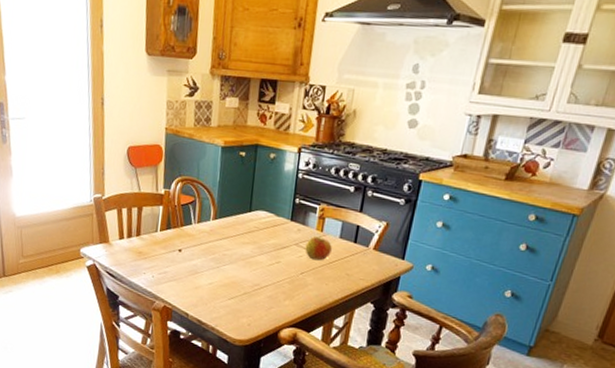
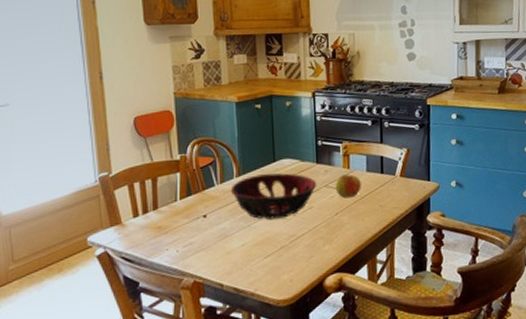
decorative bowl: none [205,221,288,267] -> present [230,173,317,220]

